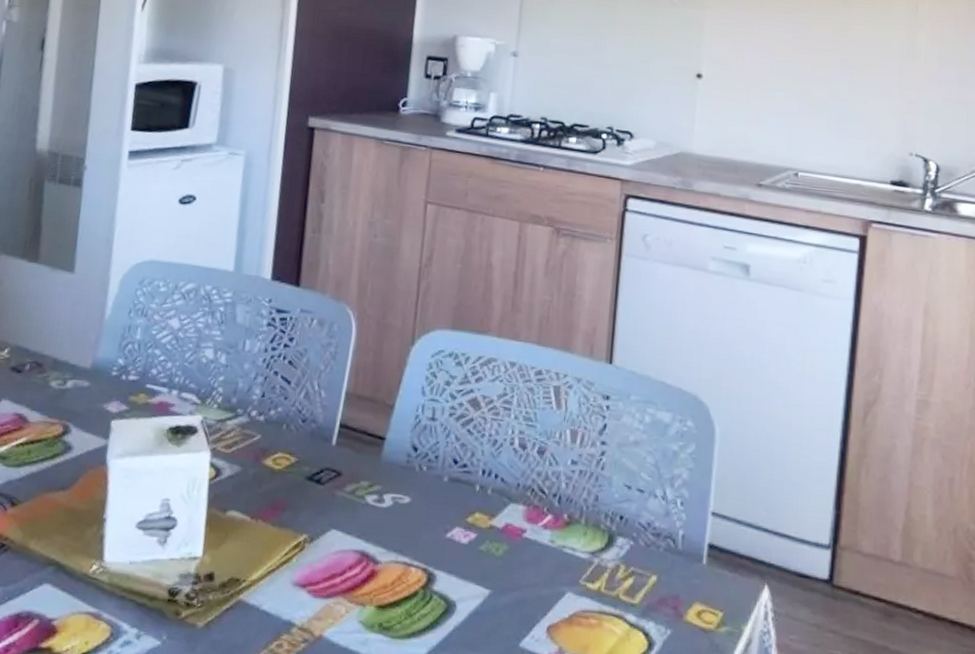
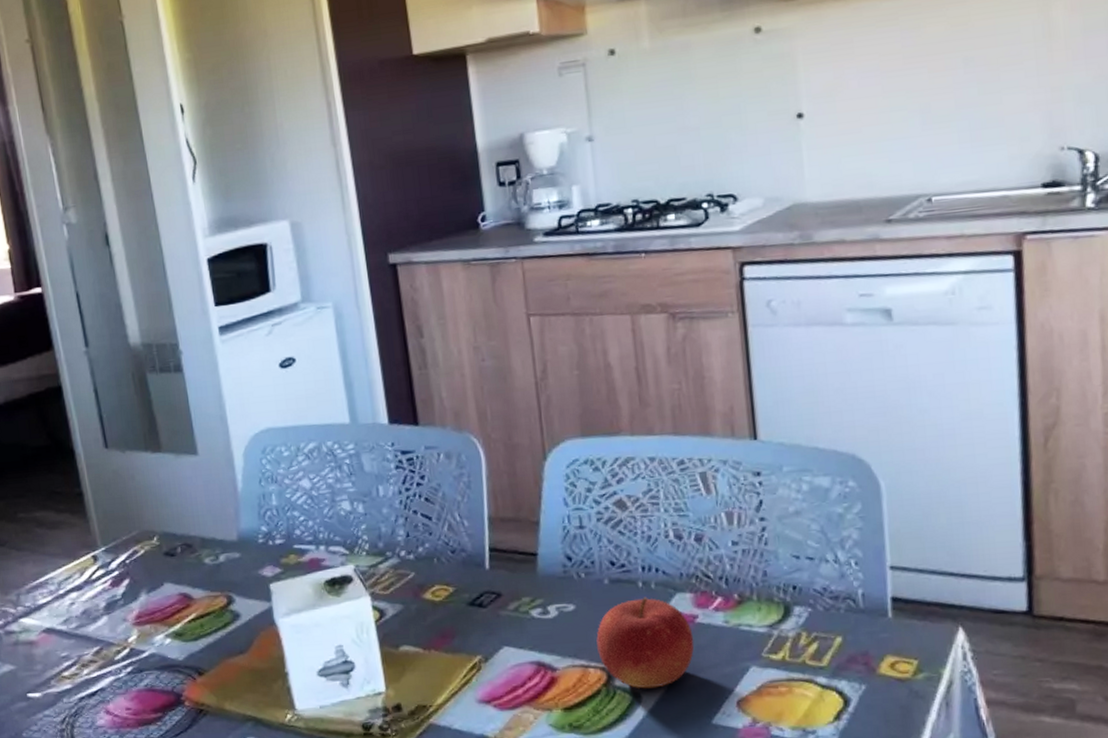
fruit: none [423,501,519,600] -> present [596,597,695,689]

